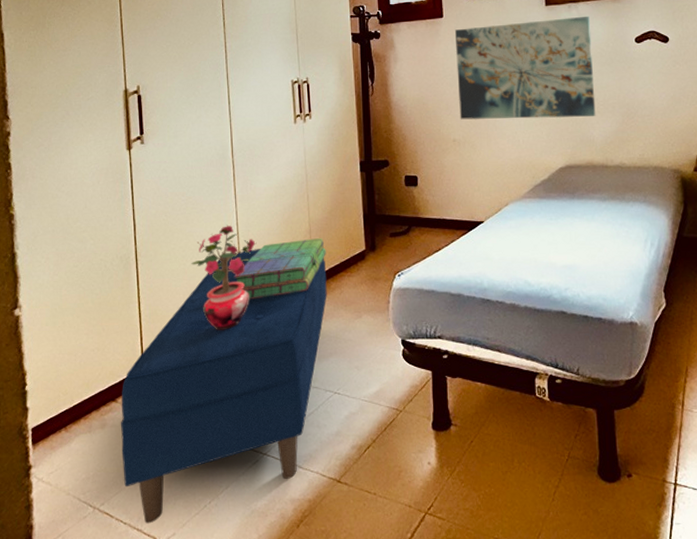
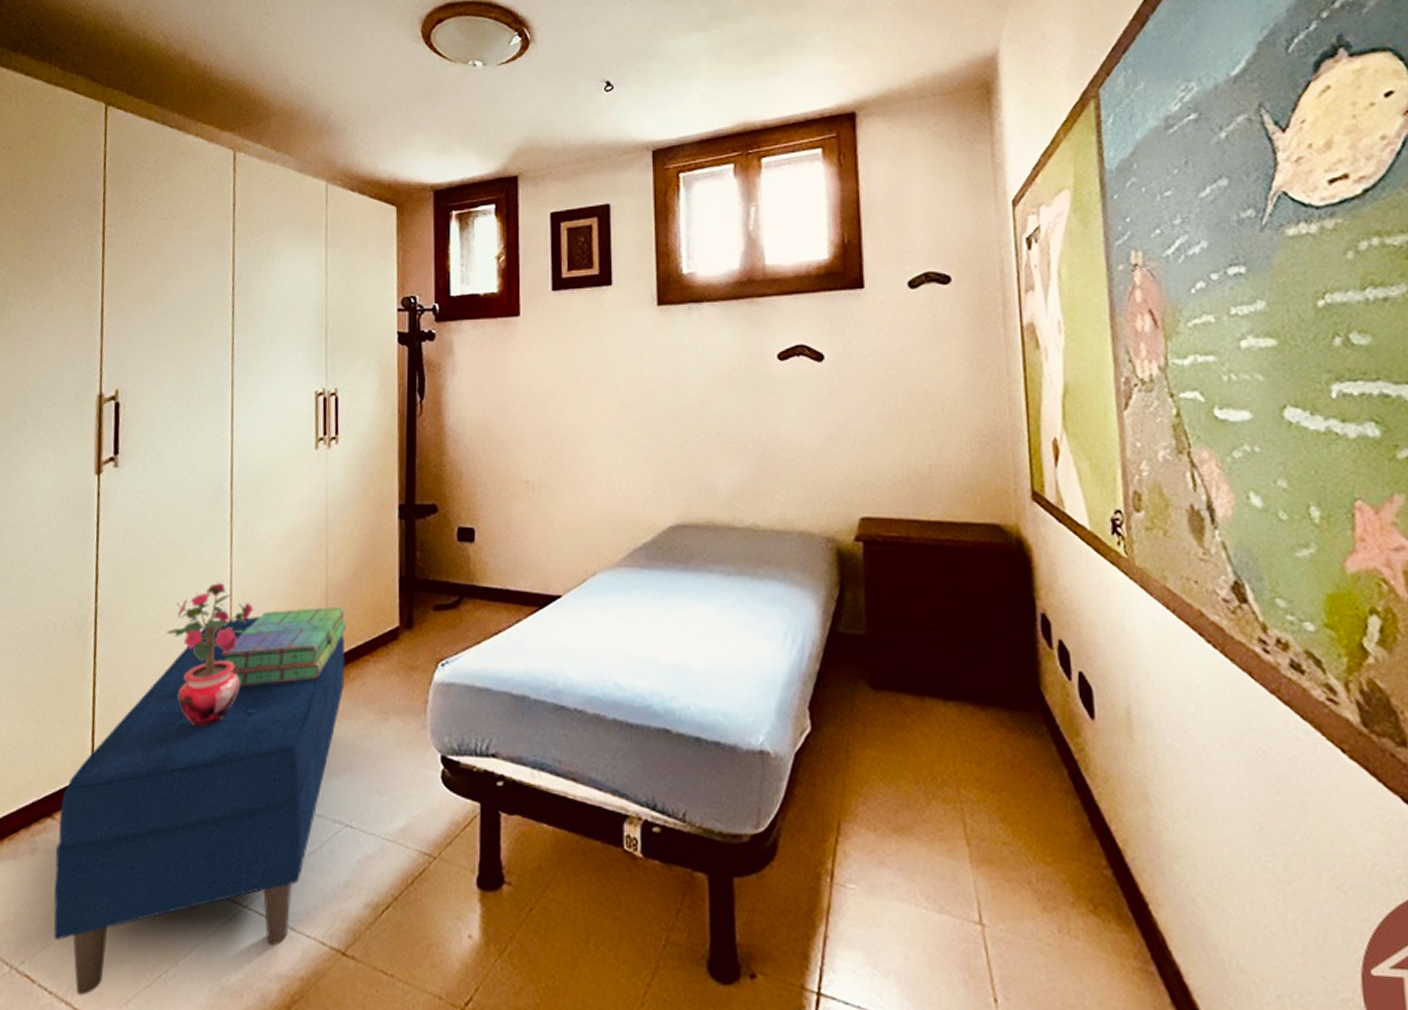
wall art: present [454,16,596,120] -> none [534,321,721,458]

